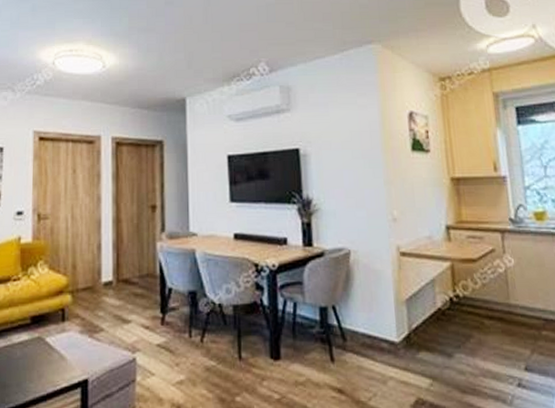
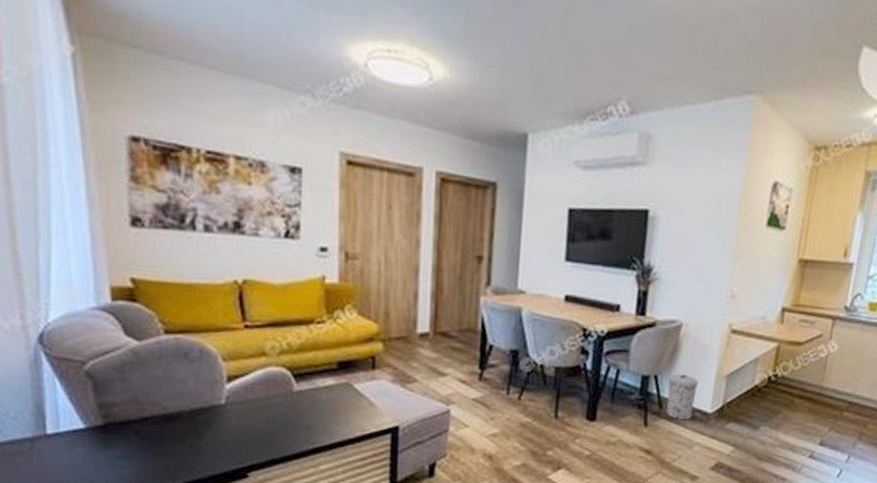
trash can: none [346,303,379,352] -> present [665,374,698,420]

